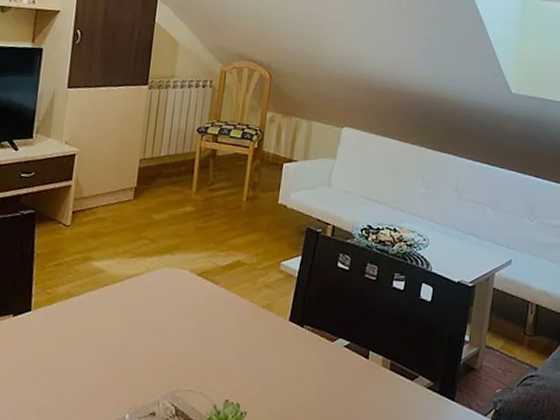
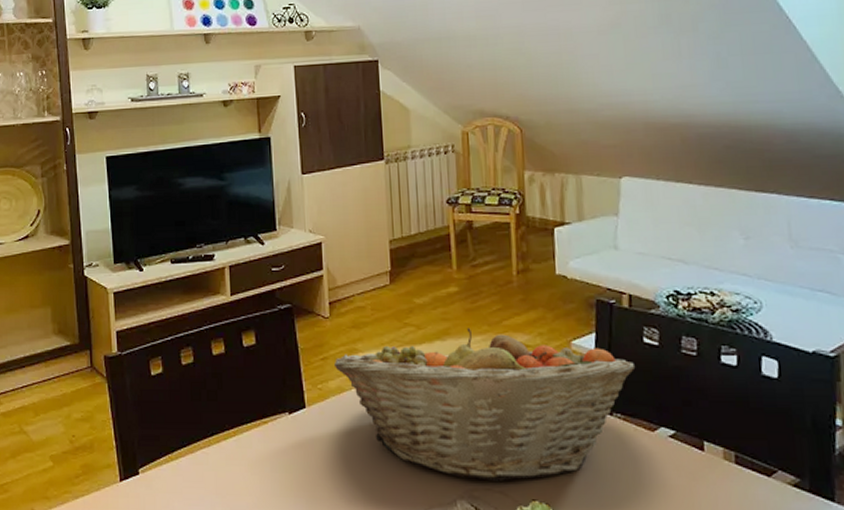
fruit basket: none [66,245,327,383] -> present [333,328,634,481]

